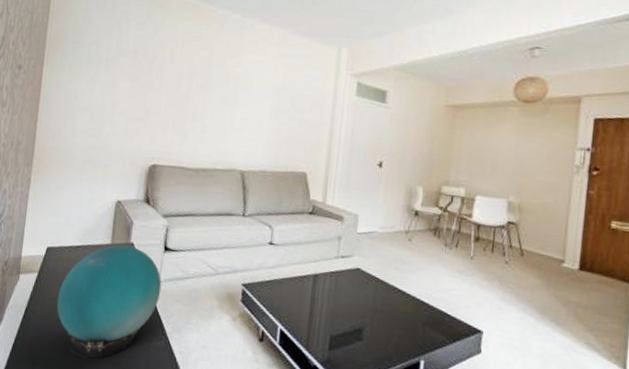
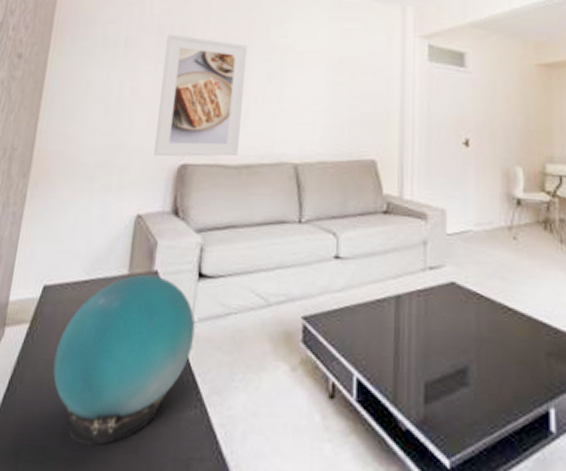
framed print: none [130,57,207,161] -> present [154,34,248,157]

